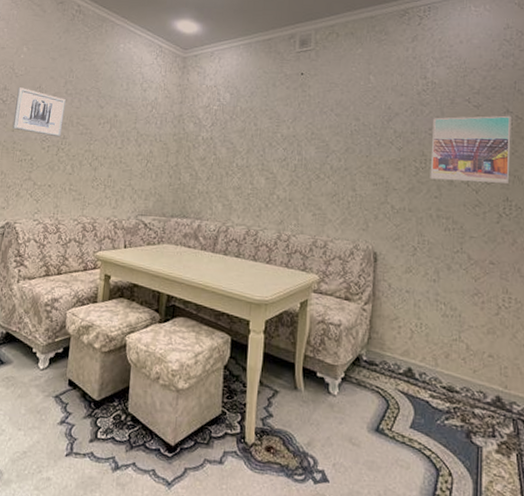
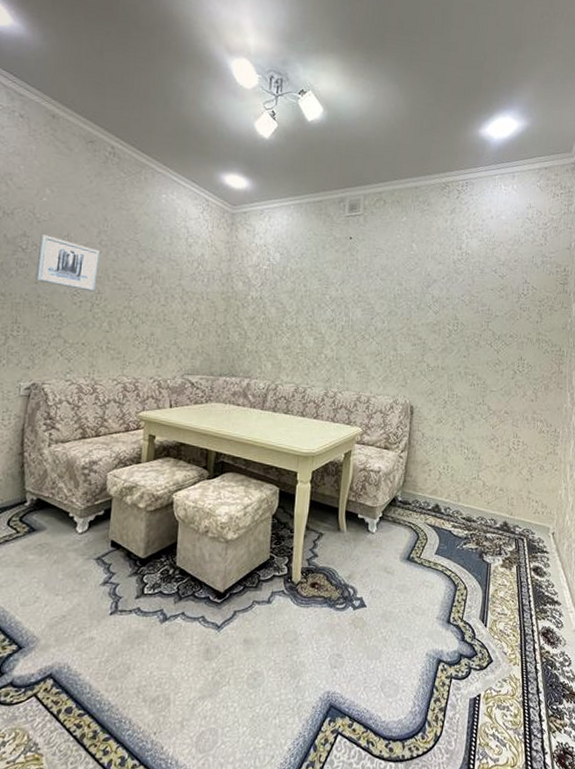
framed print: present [430,115,511,183] -> none [460,285,528,345]

